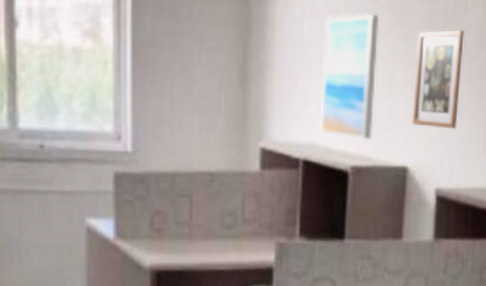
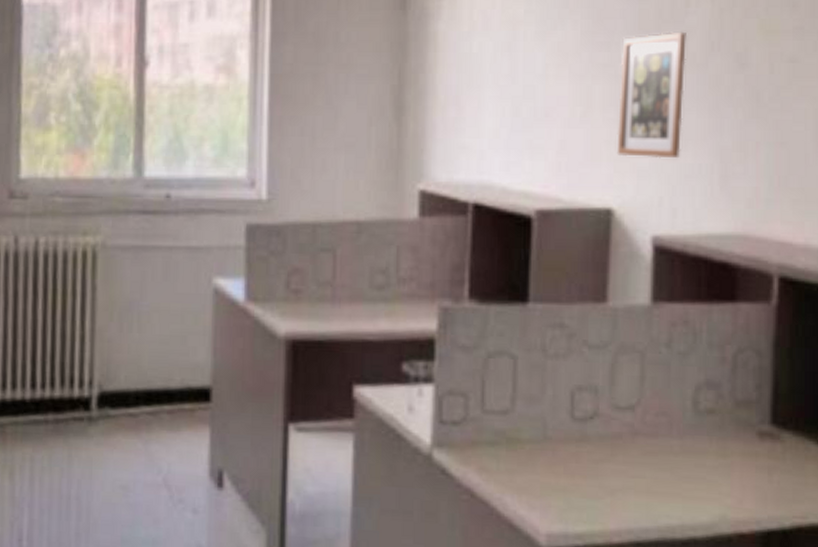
wall art: present [320,12,379,140] -> none [495,20,570,176]

